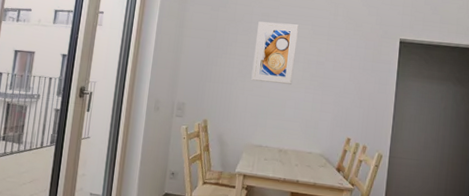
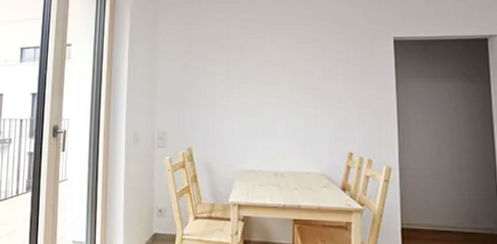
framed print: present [251,21,299,84] -> none [235,35,281,100]

